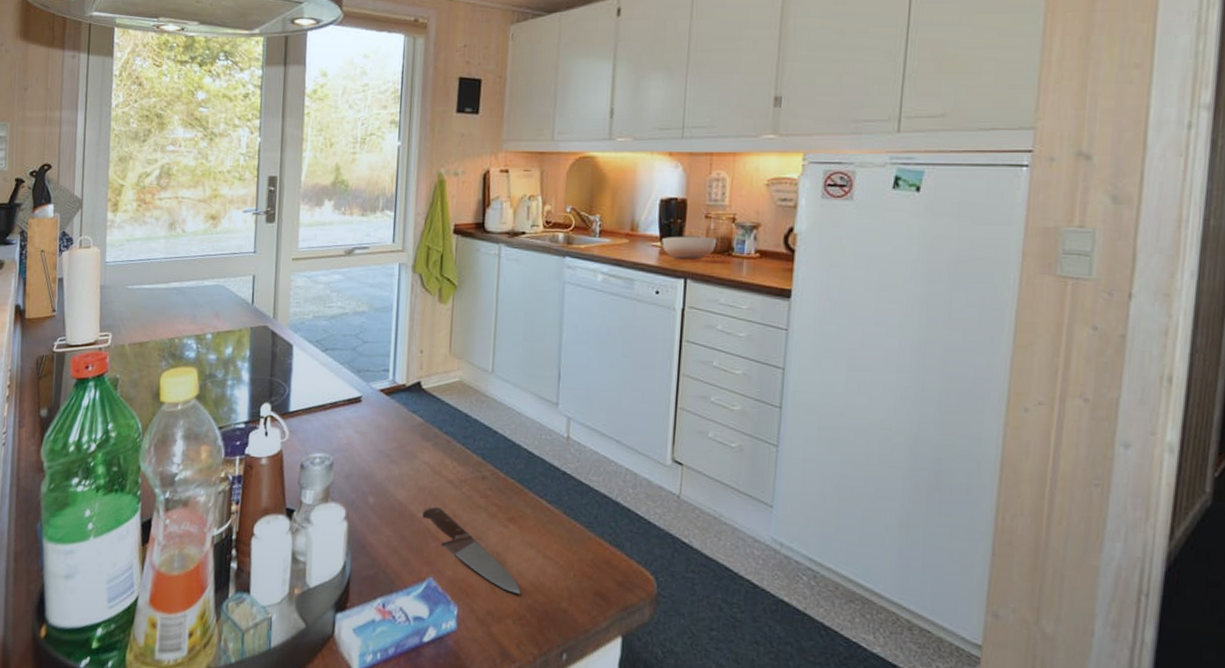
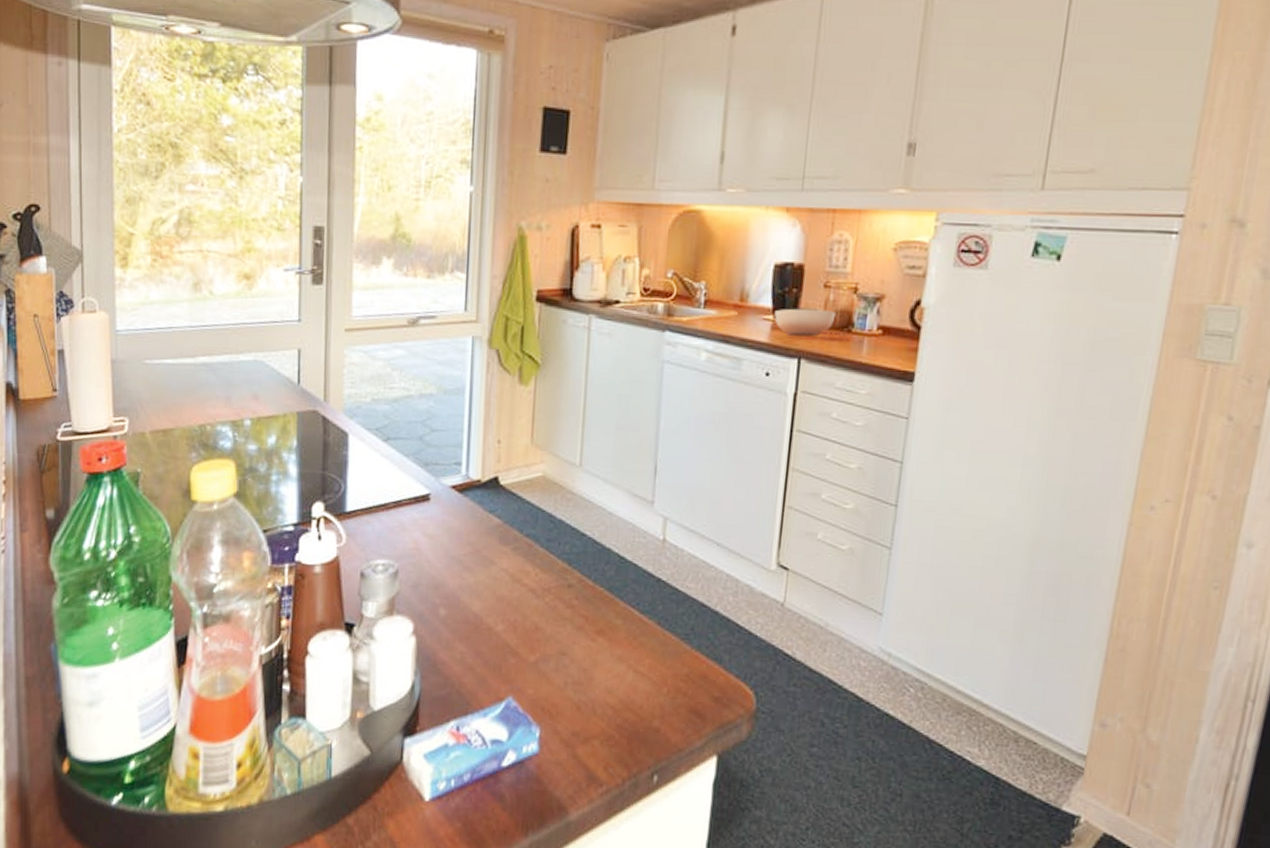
kitchen knife: present [422,507,520,595] -> none [500,619,609,714]

